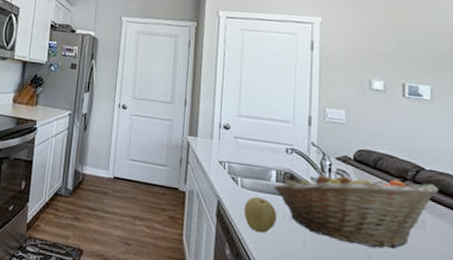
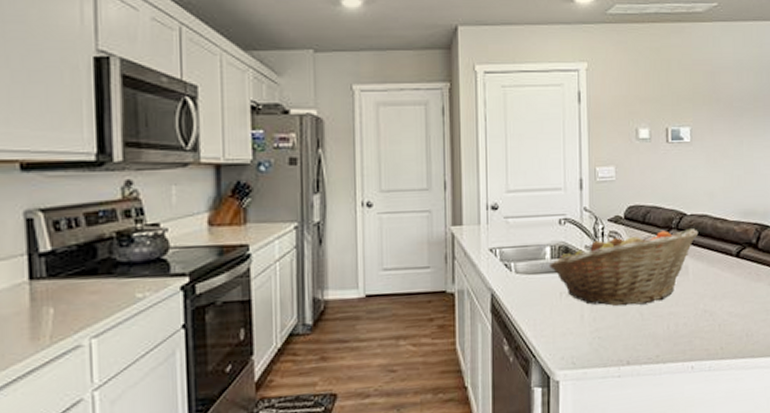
fruit: present [244,197,277,233] -> none [520,280,553,319]

